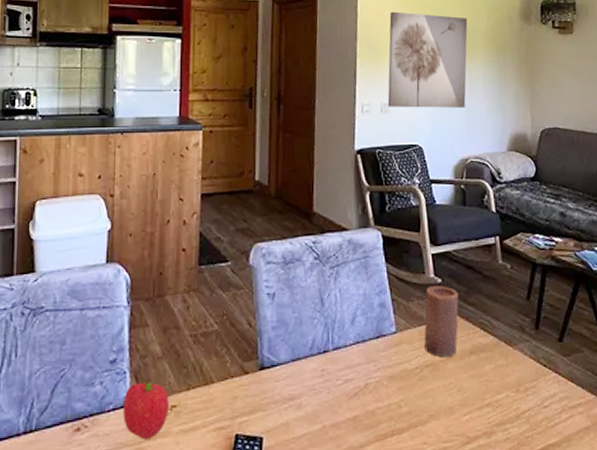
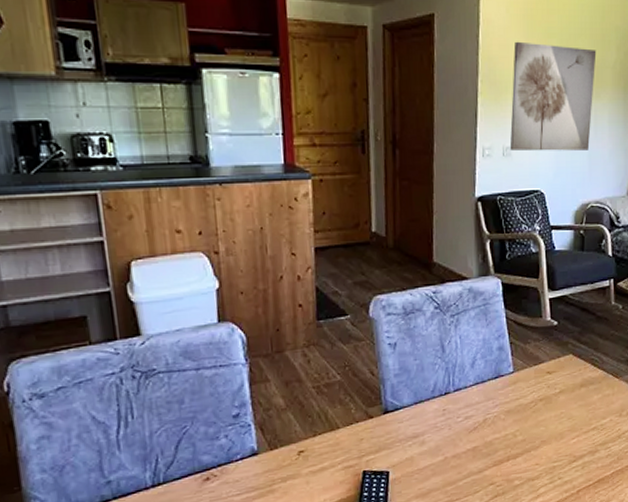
fruit: present [123,382,170,439] -> none [251,432,298,482]
candle: present [424,286,459,358] -> none [539,328,573,392]

